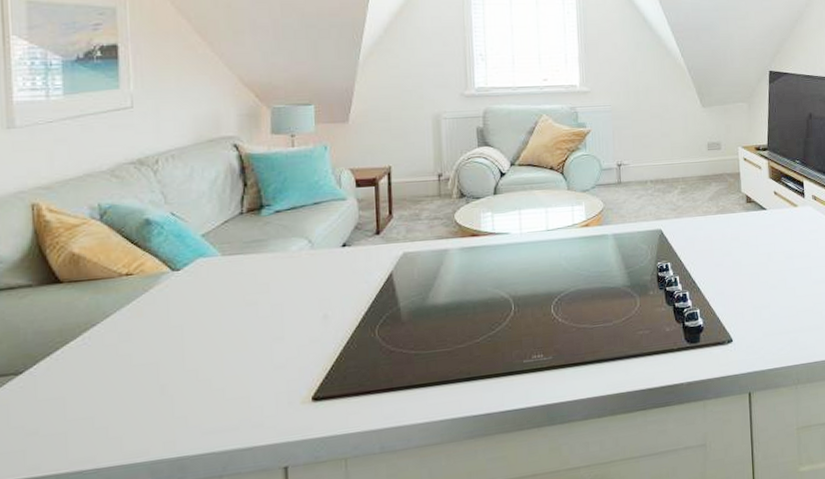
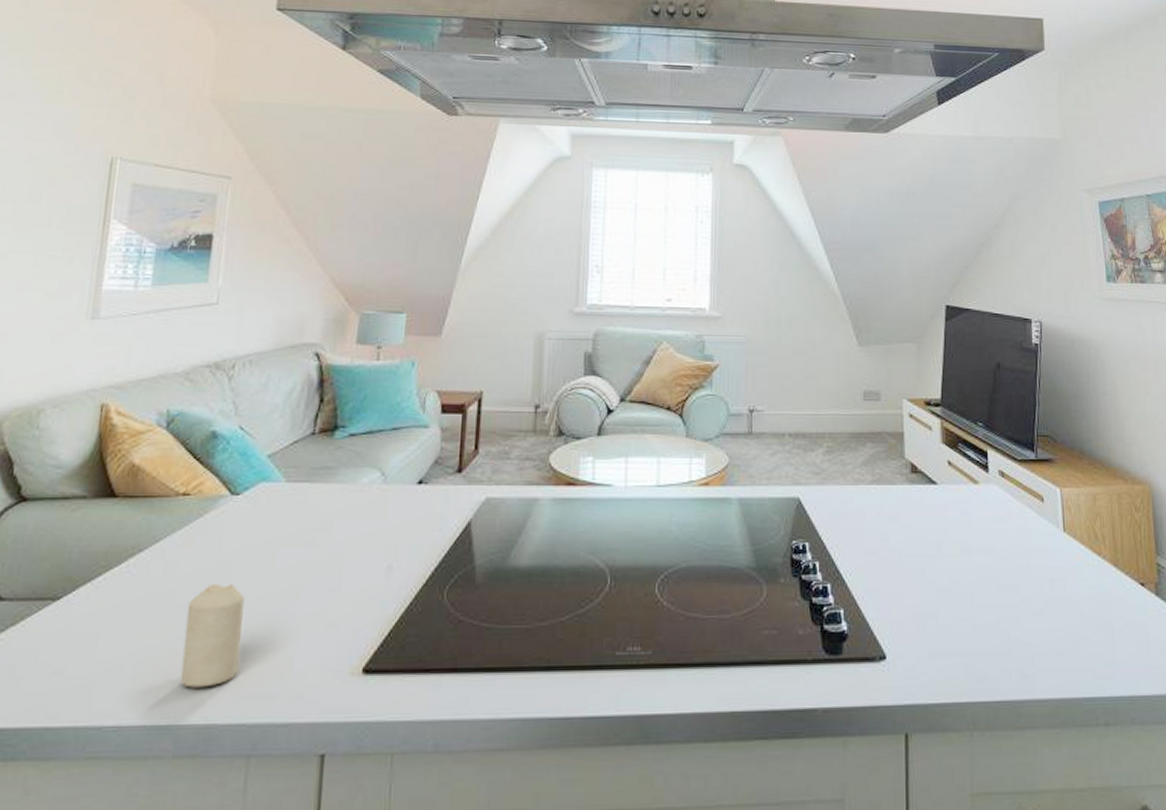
candle: none [146,344,200,431] -> present [180,583,244,688]

